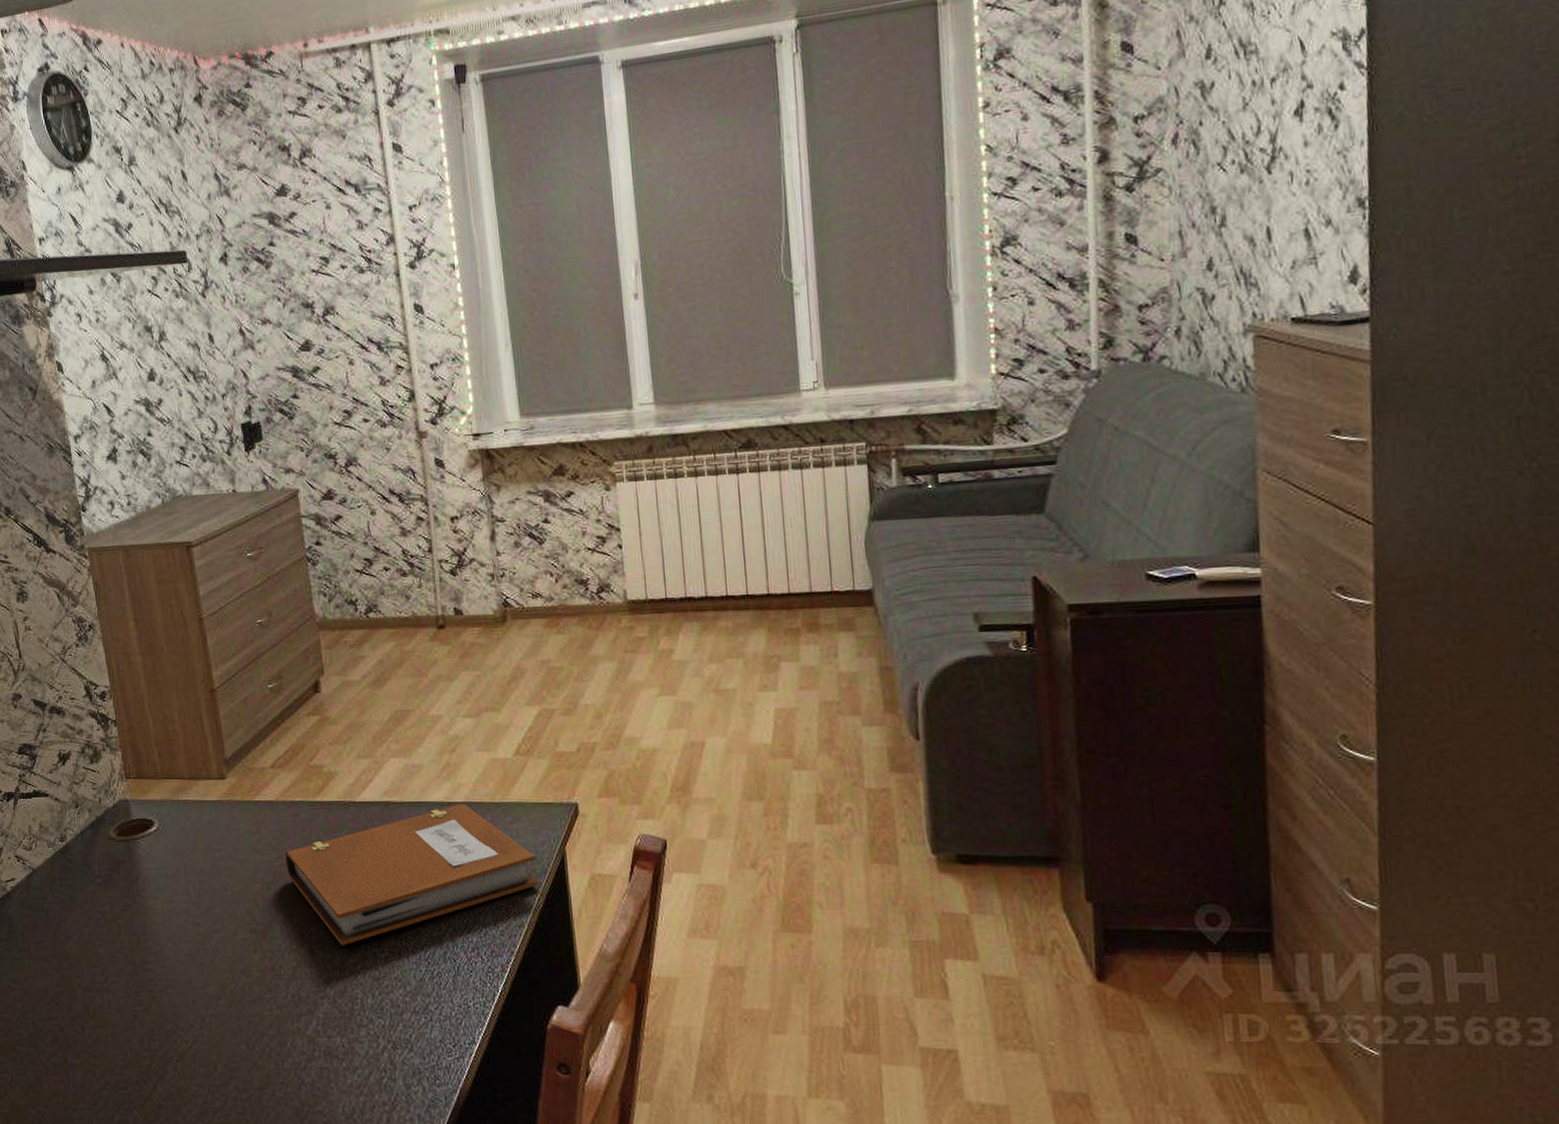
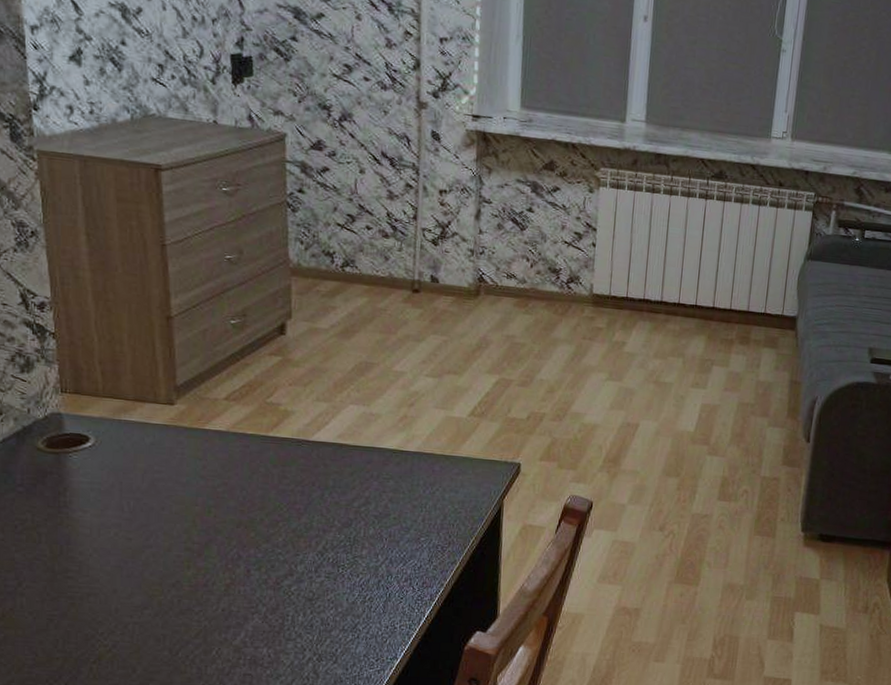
notebook: present [285,803,538,946] -> none [230,452,476,569]

